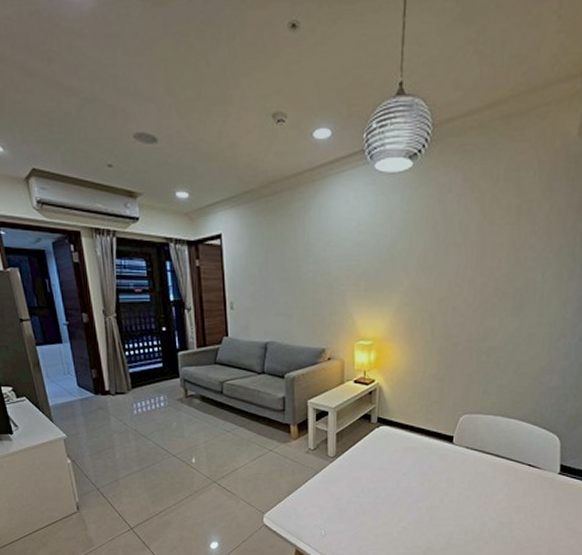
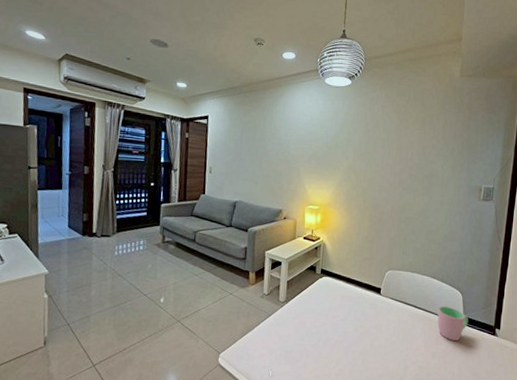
cup: none [525,453,567,493] -> present [437,305,469,341]

